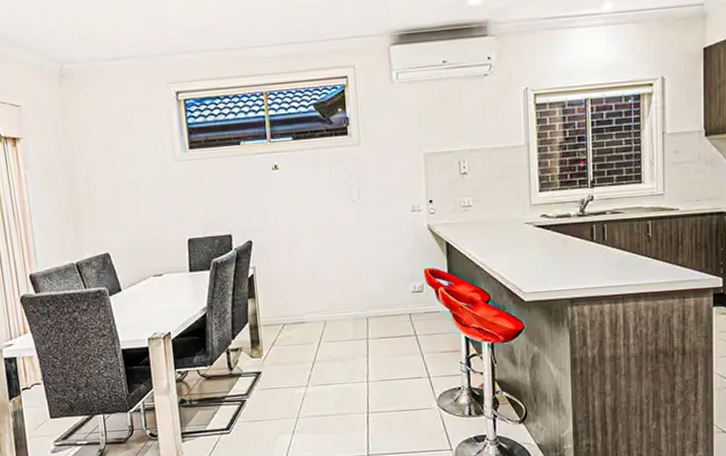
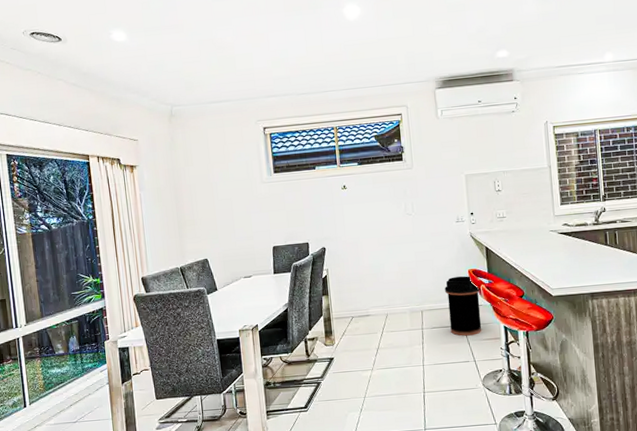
trash can: none [395,276,439,348] -> present [445,276,481,336]

